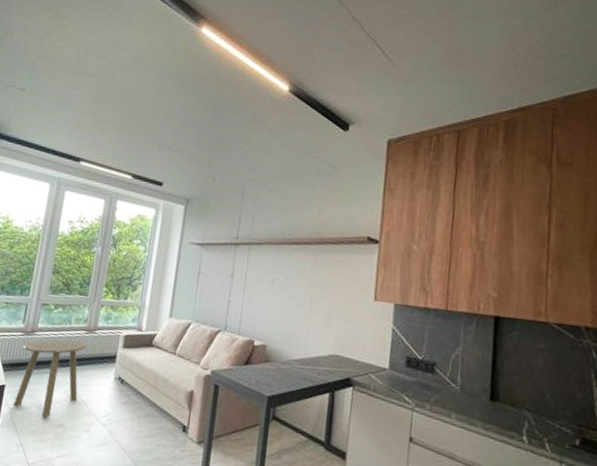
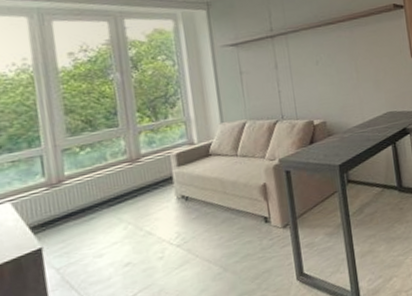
side table: present [14,339,87,418] -> none [51,174,140,265]

